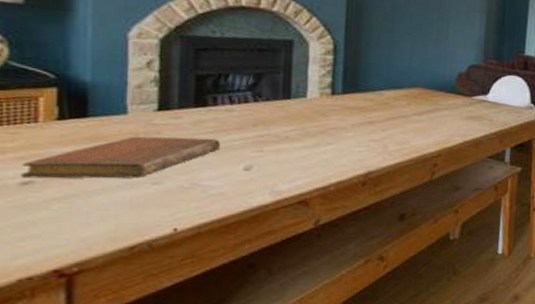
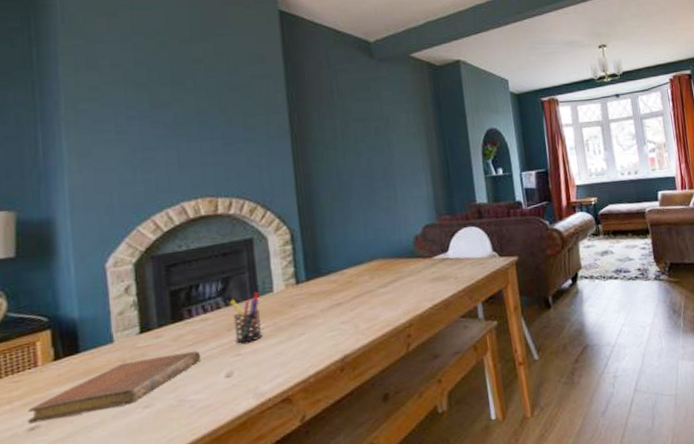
pen holder: none [259,94,291,141] -> present [229,292,263,344]

